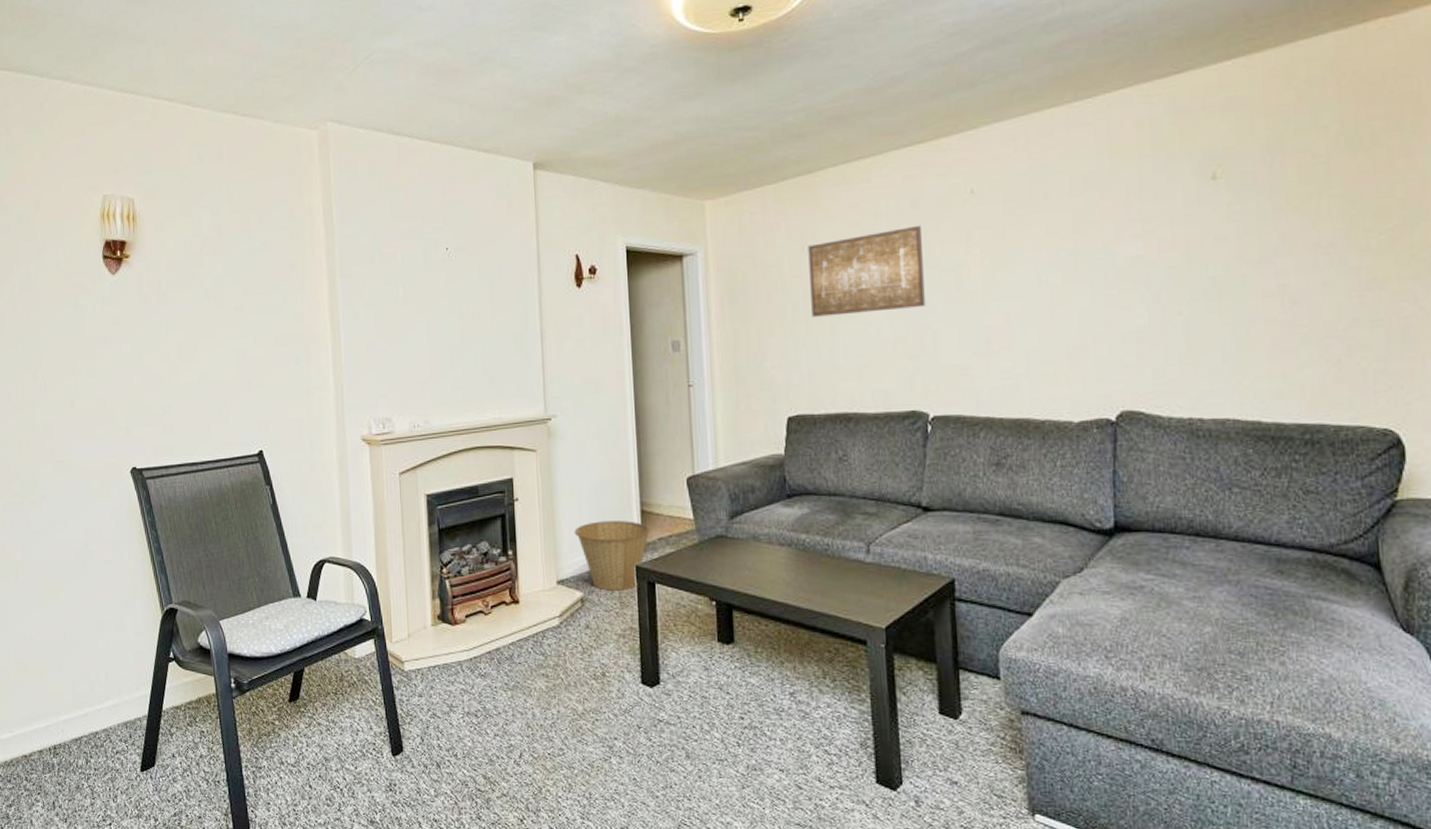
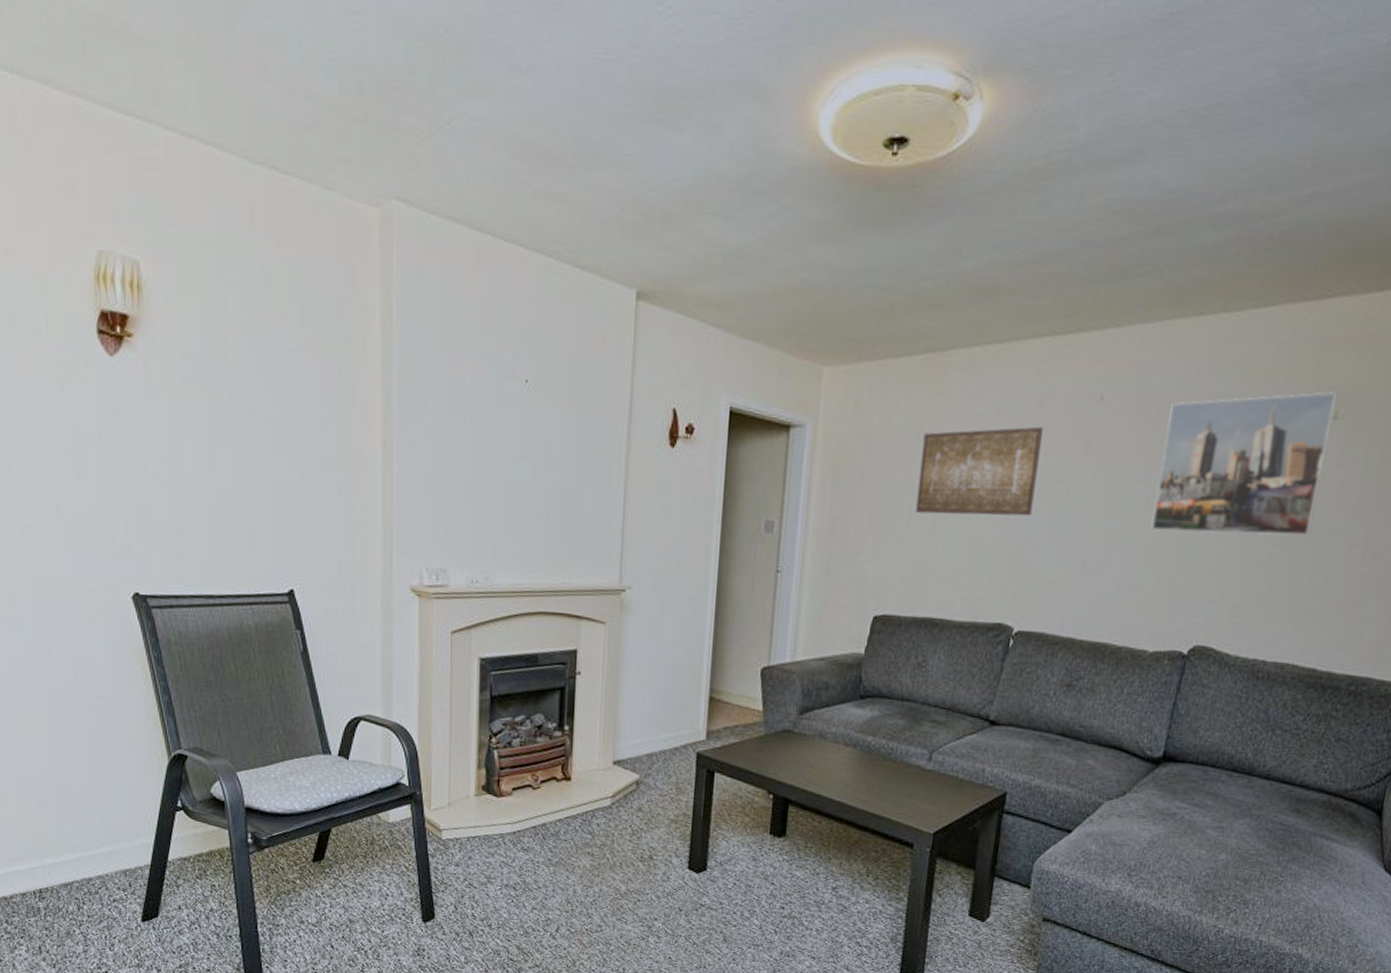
basket: present [574,521,650,591] -> none [637,704,716,777]
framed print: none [1043,155,1217,306] -> present [1150,391,1338,536]

